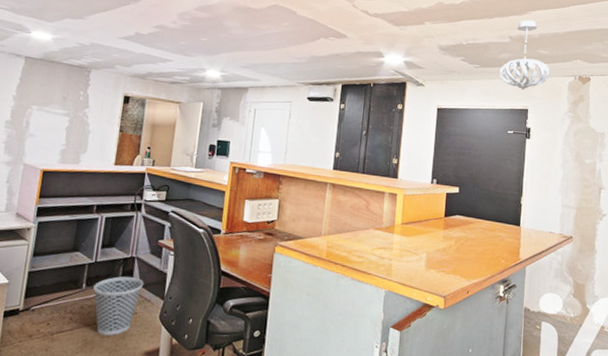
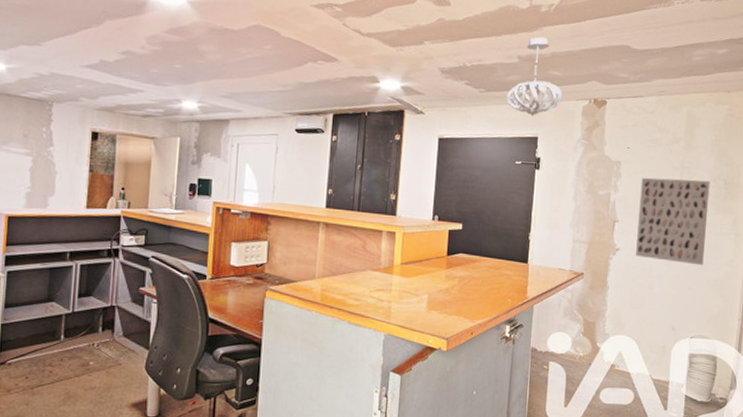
wastebasket: present [93,276,144,335] -> none [73,327,127,388]

